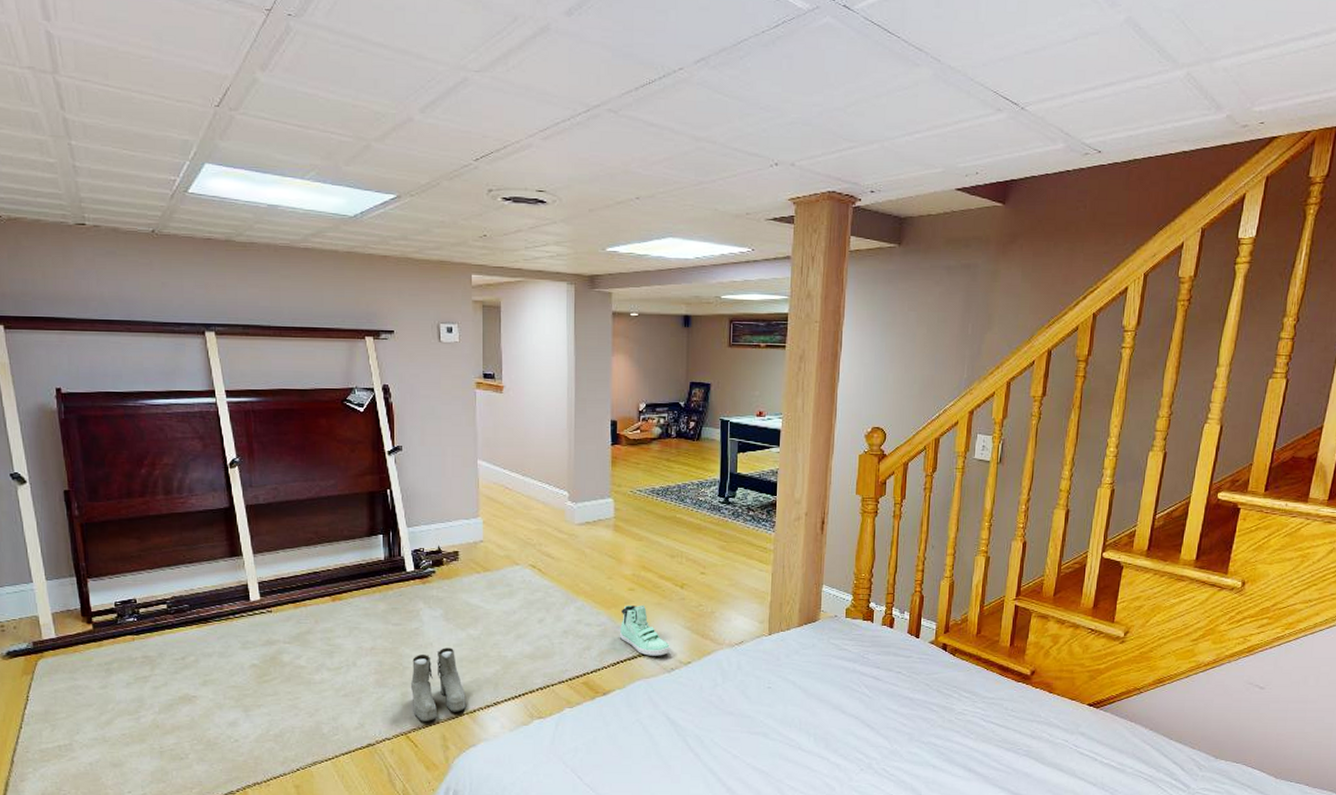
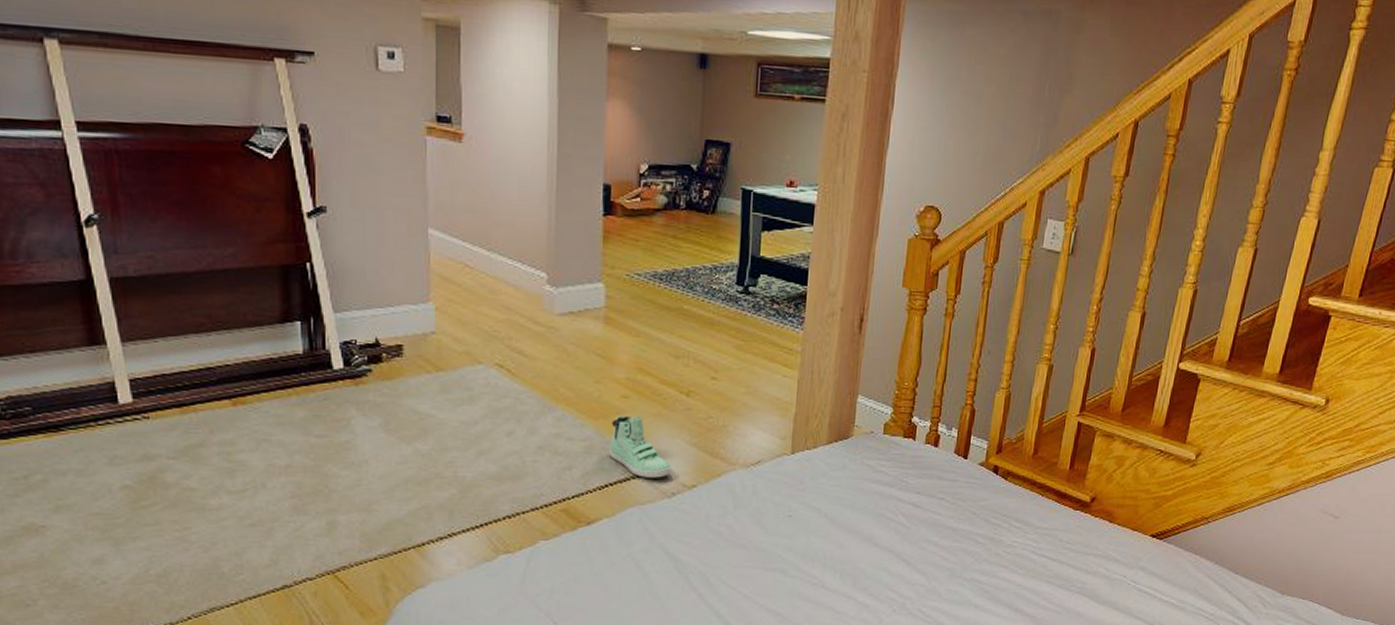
boots: present [410,648,466,721] -> none [339,466,412,557]

